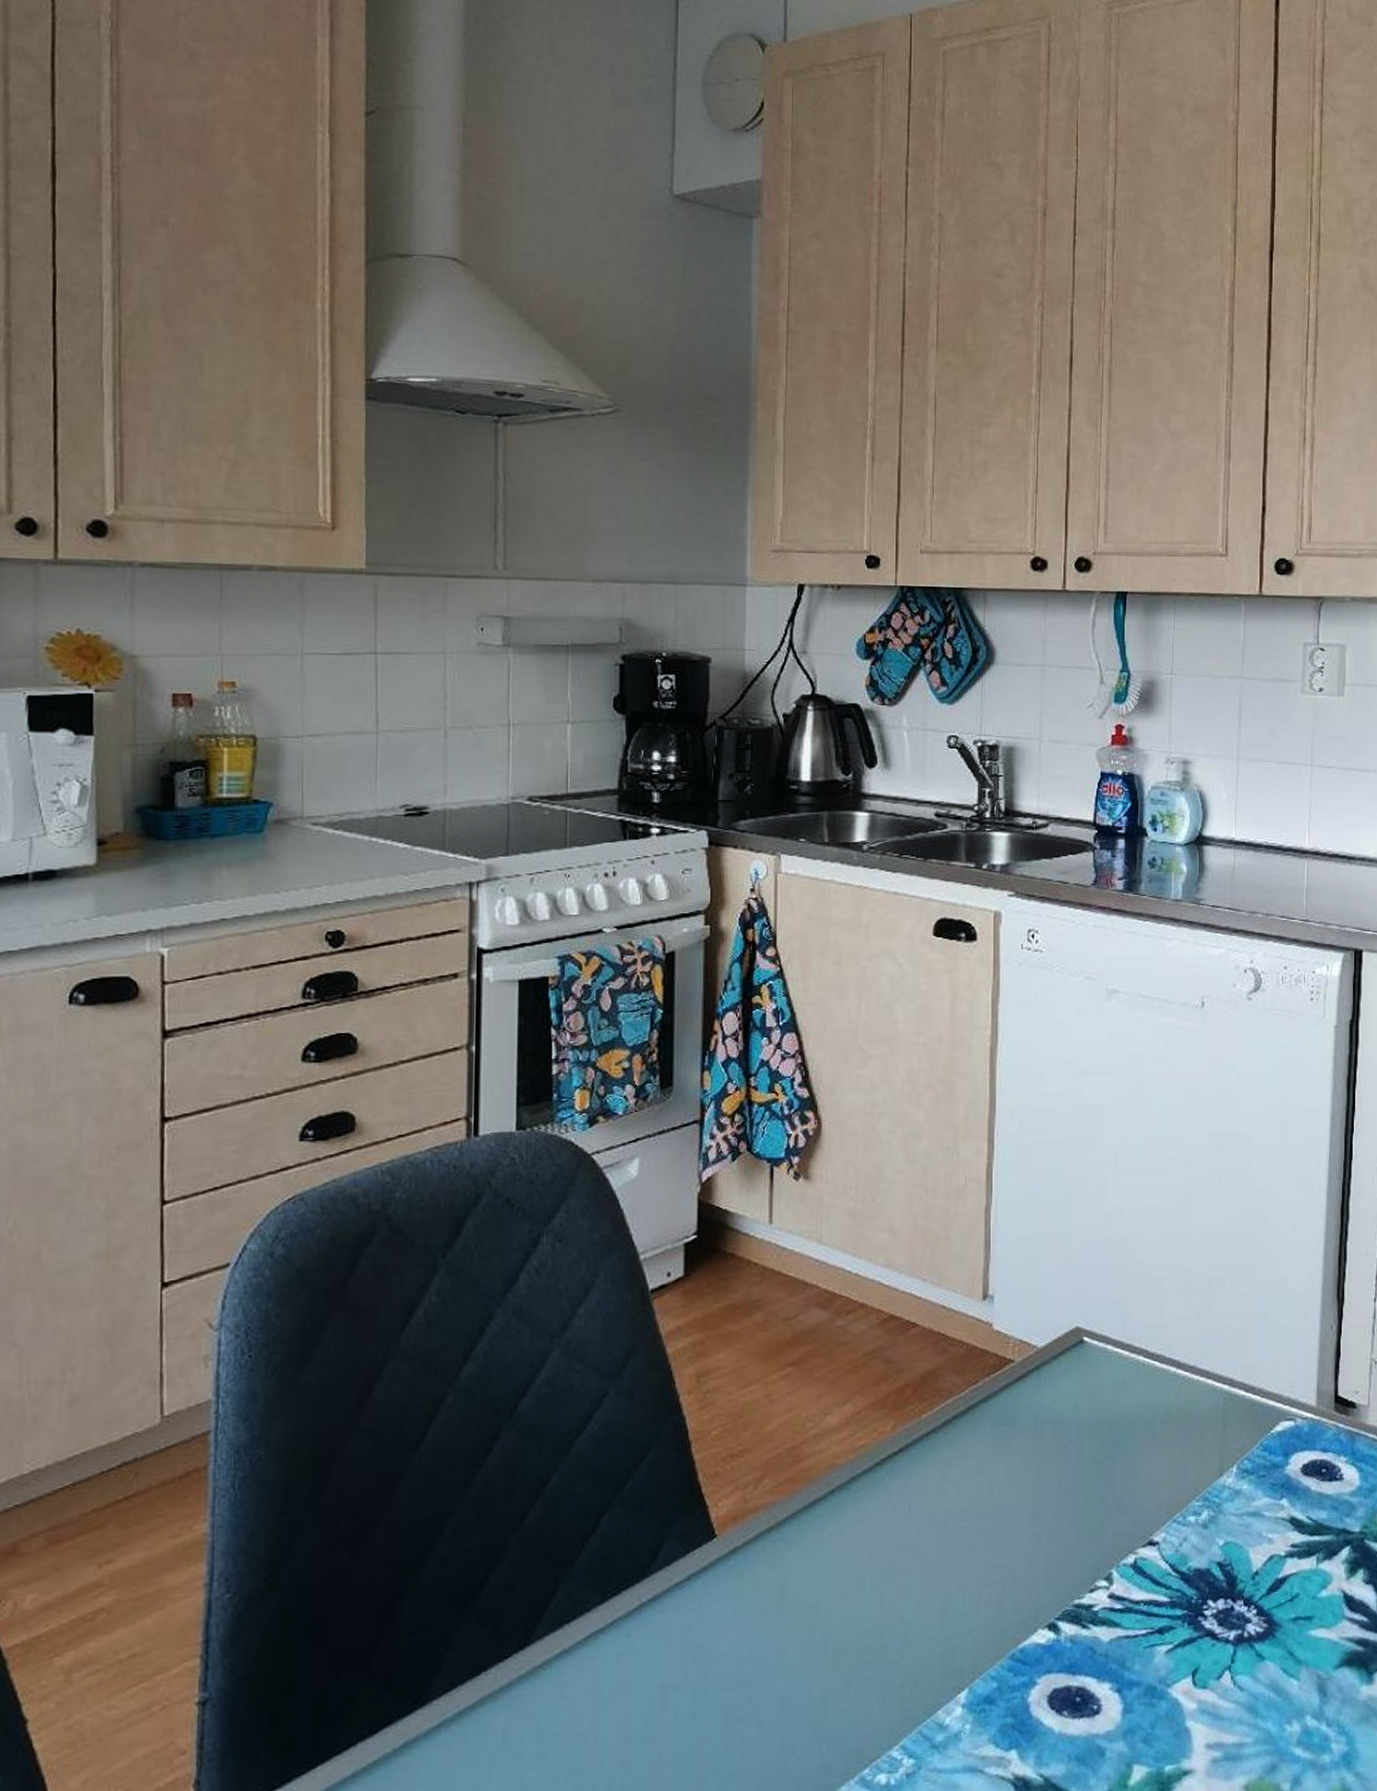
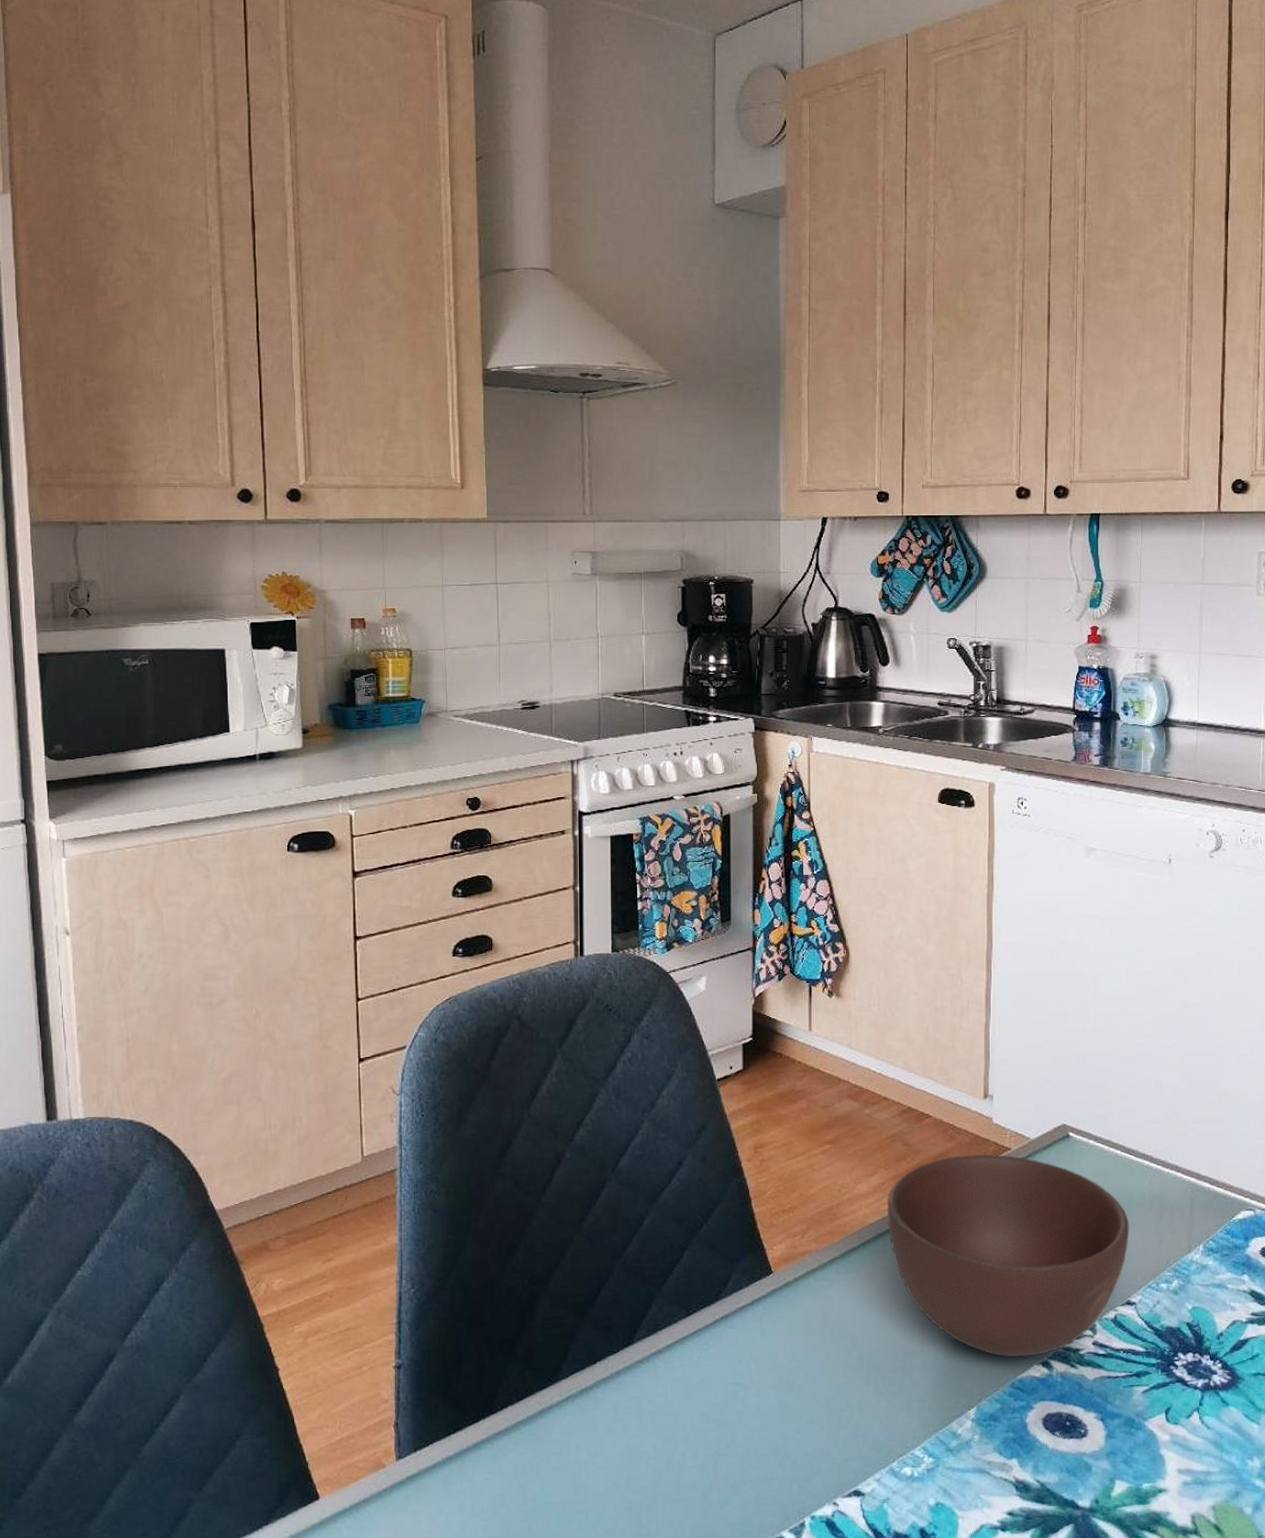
bowl: none [861,1368,1153,1622] -> present [886,1154,1130,1358]

